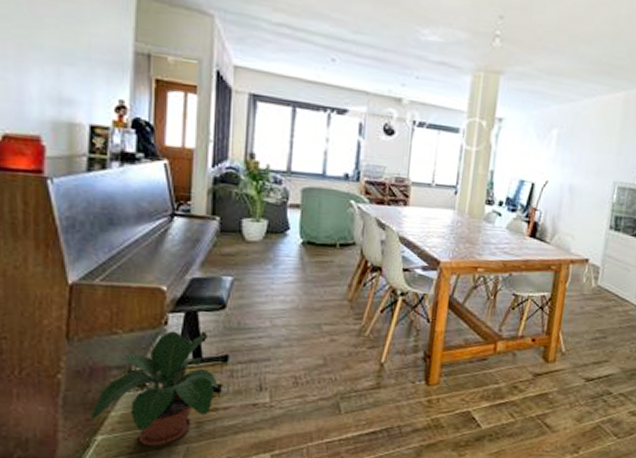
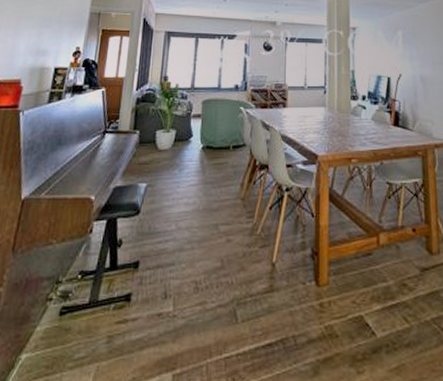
potted plant: present [91,331,219,446] -> none [20,239,130,366]

